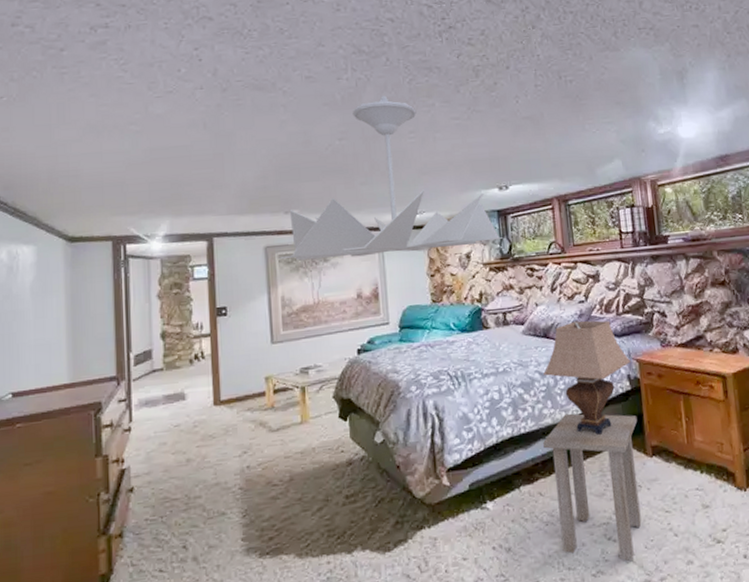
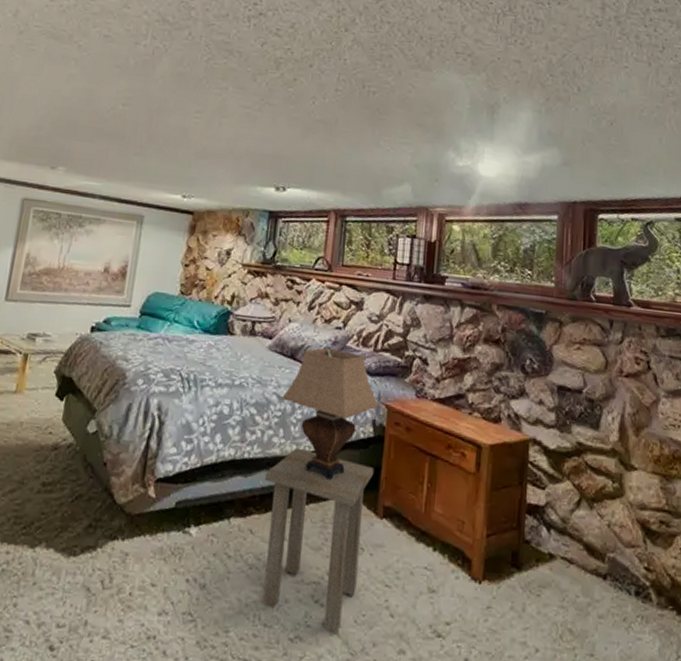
ceiling fan: present [280,95,504,261] -> none [35,69,270,244]

